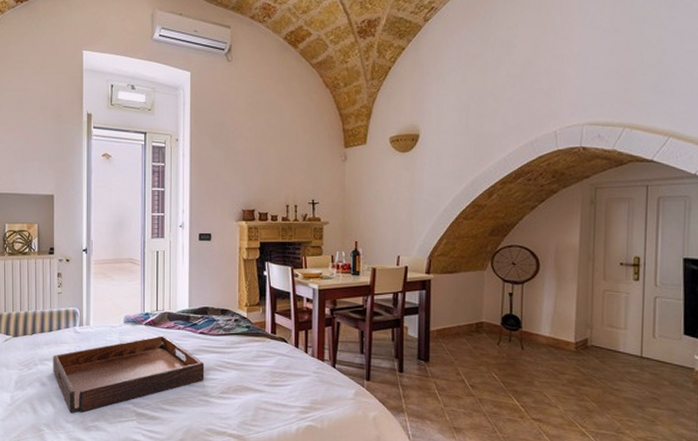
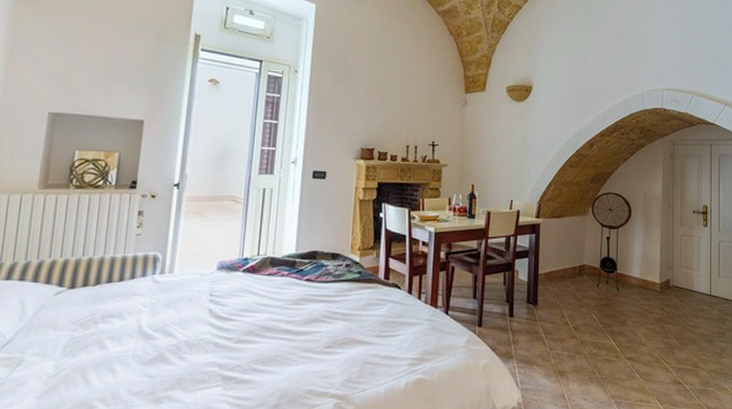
serving tray: present [53,335,205,413] -> none [118,284,309,381]

